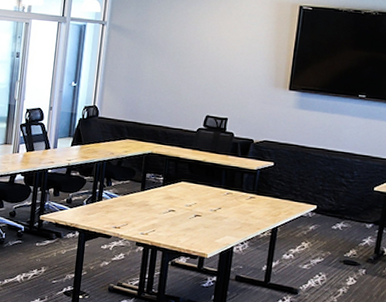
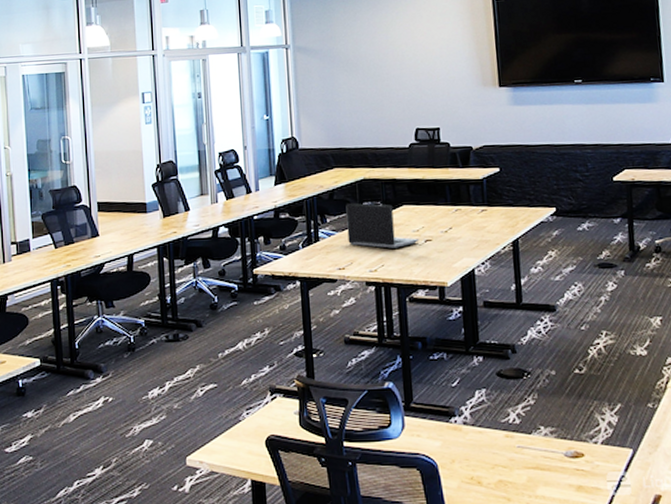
laptop computer: none [127,171,190,218] -> present [345,202,419,249]

